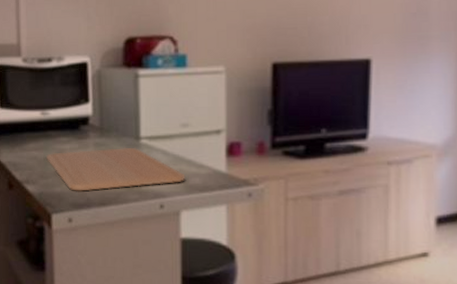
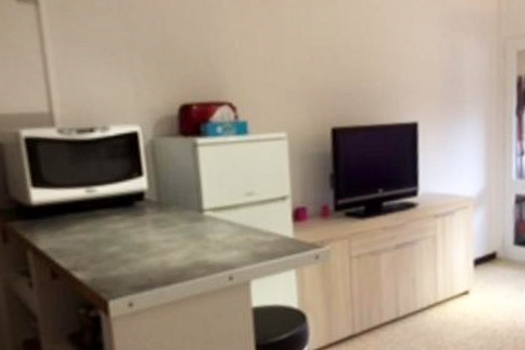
chopping board: present [46,147,186,191] -> none [97,221,254,273]

